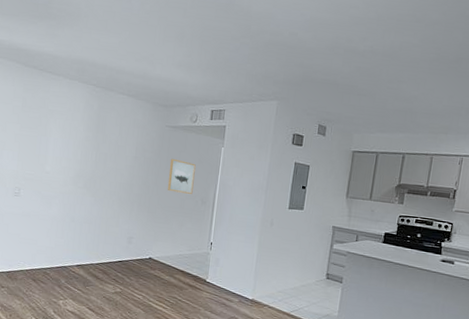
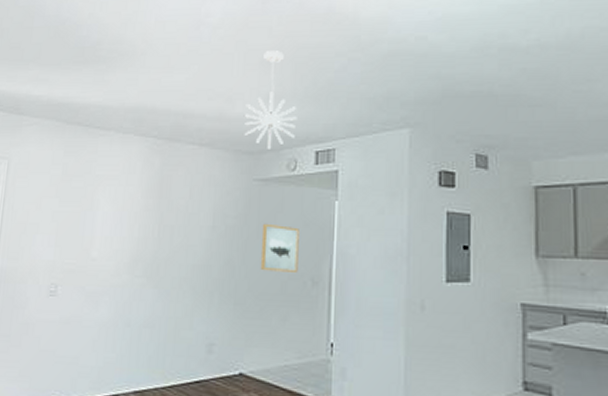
pendant light: none [161,28,200,105] -> present [243,51,297,149]

